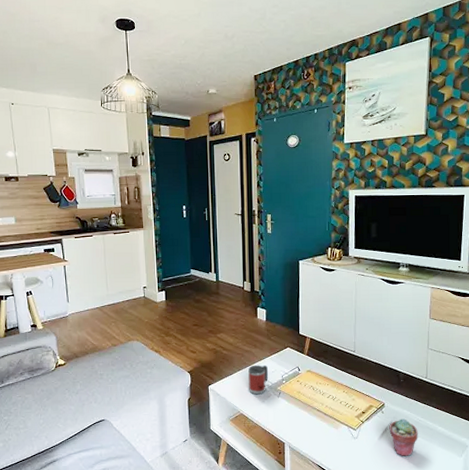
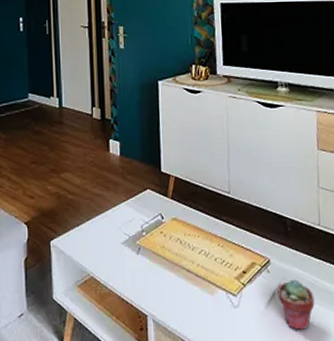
mug: present [248,365,268,395] -> none [100,212,124,252]

